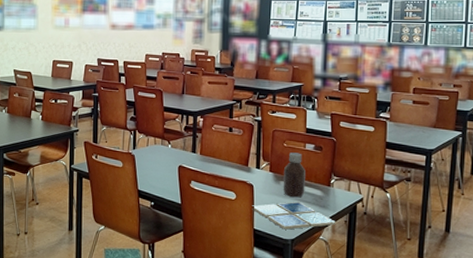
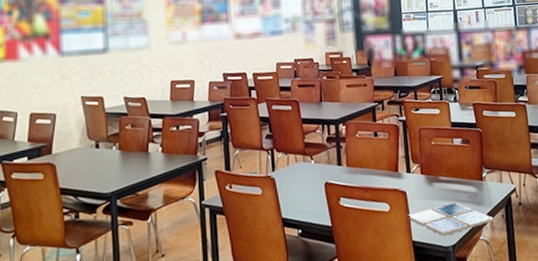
bottle: present [283,152,305,198] -> none [434,149,459,199]

